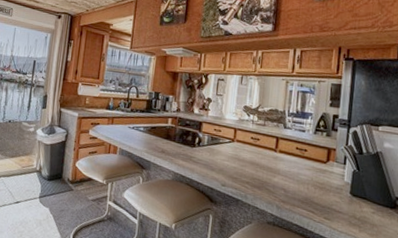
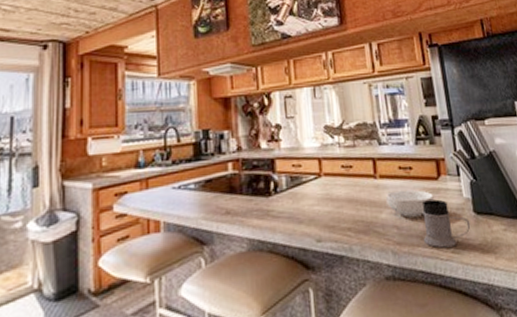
cereal bowl: none [281,163,319,187] -> present [386,189,434,218]
mug: none [304,176,345,214] -> present [422,199,471,249]

